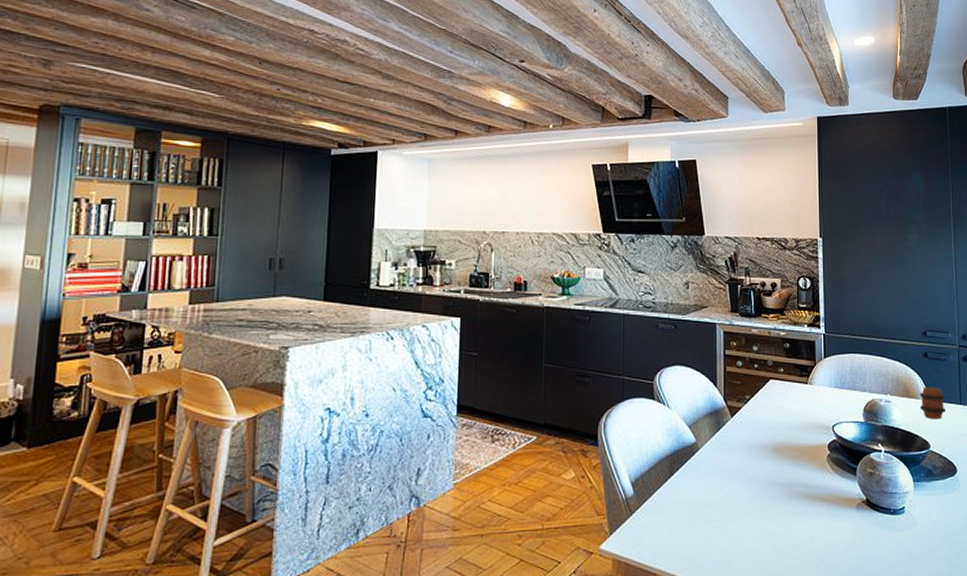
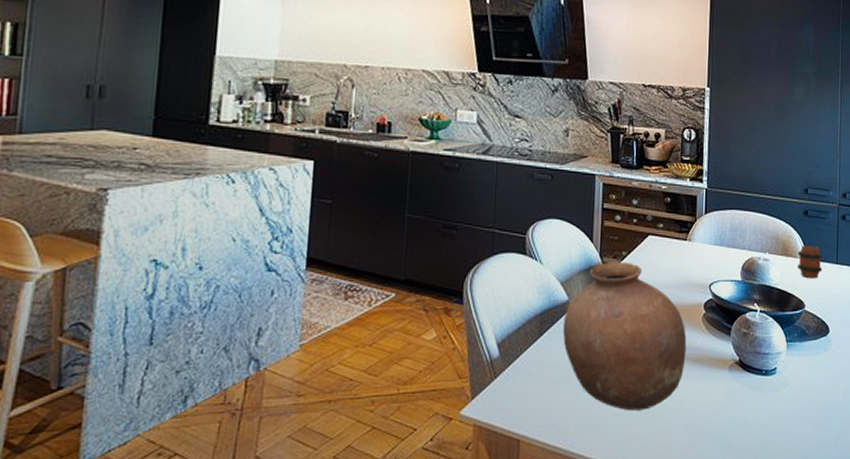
pottery: none [693,405,813,548] -> present [563,261,687,411]

